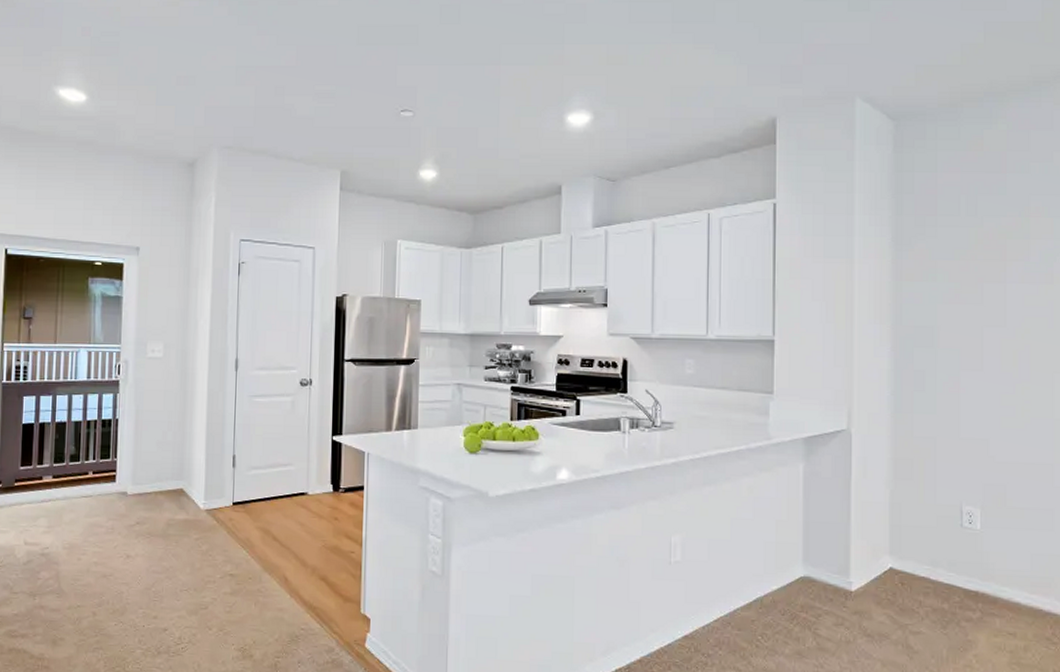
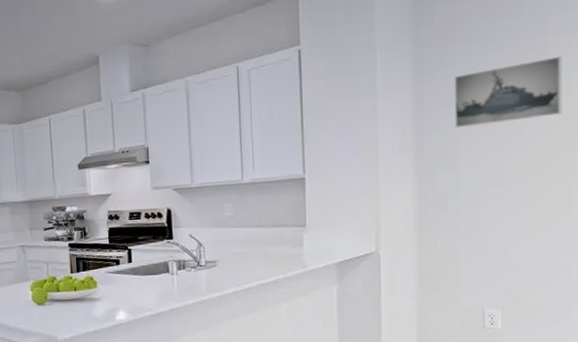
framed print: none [934,240,1045,304] -> present [454,56,562,129]

